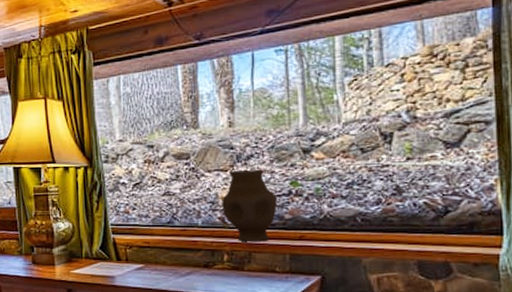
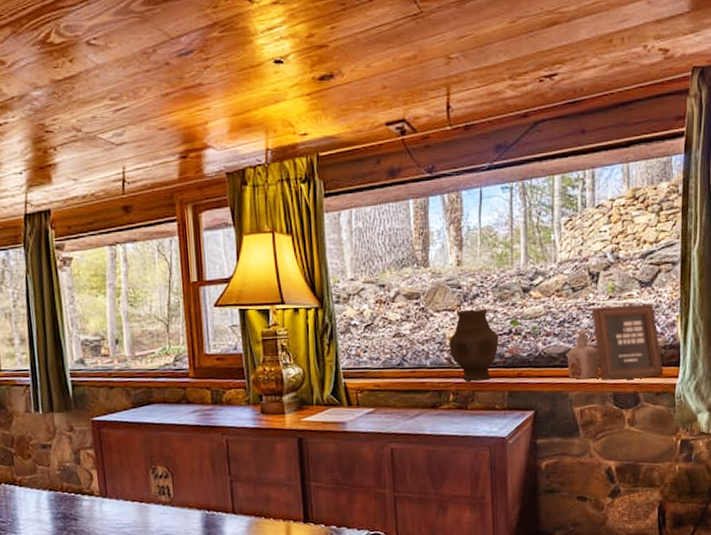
decorative bottle: none [358,192,399,246] -> present [568,329,599,380]
picture frame: none [385,166,483,247] -> present [591,303,664,381]

